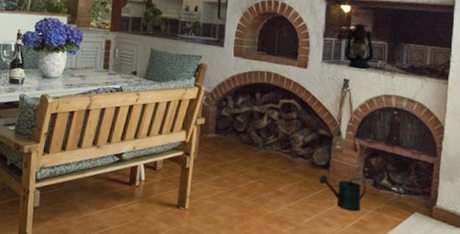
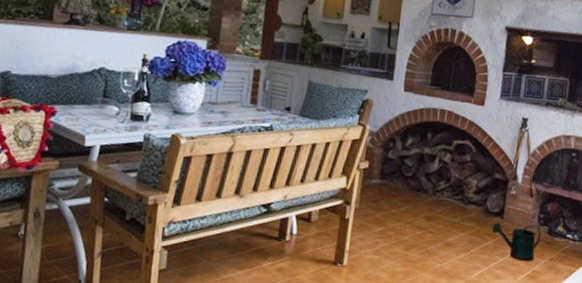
lantern: present [344,23,374,69] -> none [523,57,555,107]

